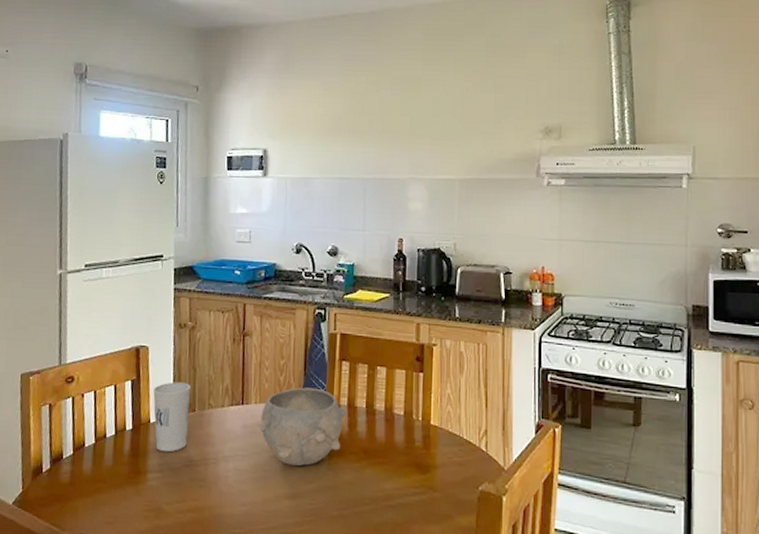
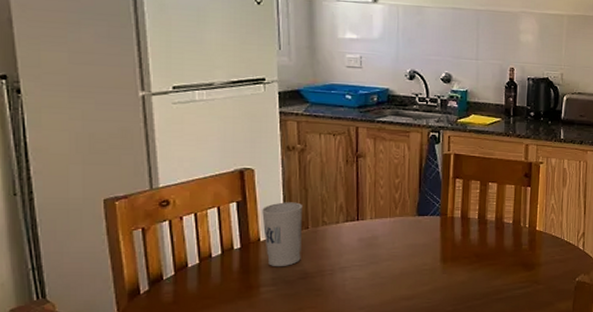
bowl: present [257,387,348,466] -> none [373,203,461,271]

